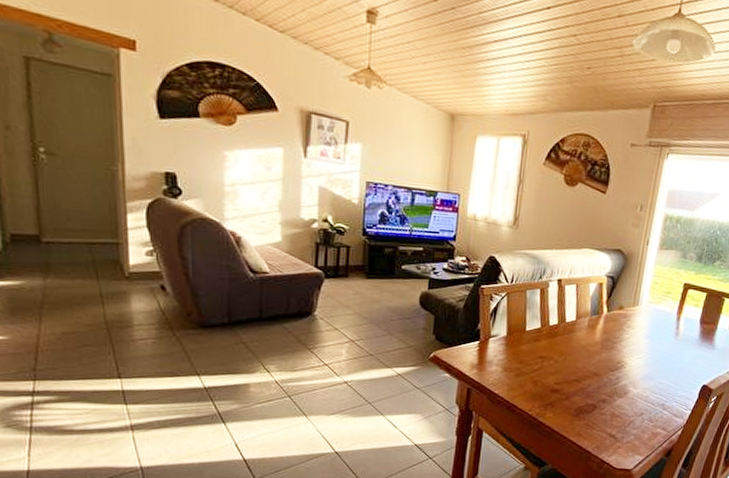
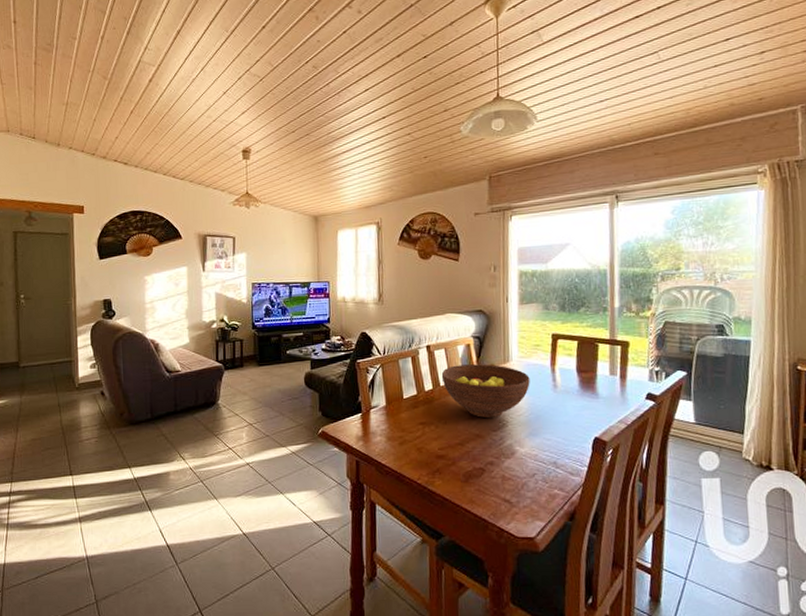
fruit bowl: none [568,303,655,359] -> present [441,364,530,419]

